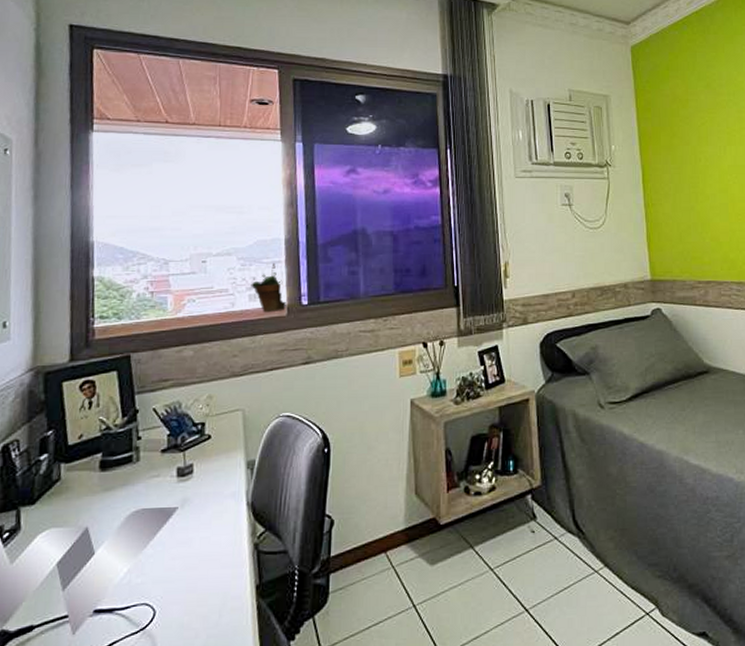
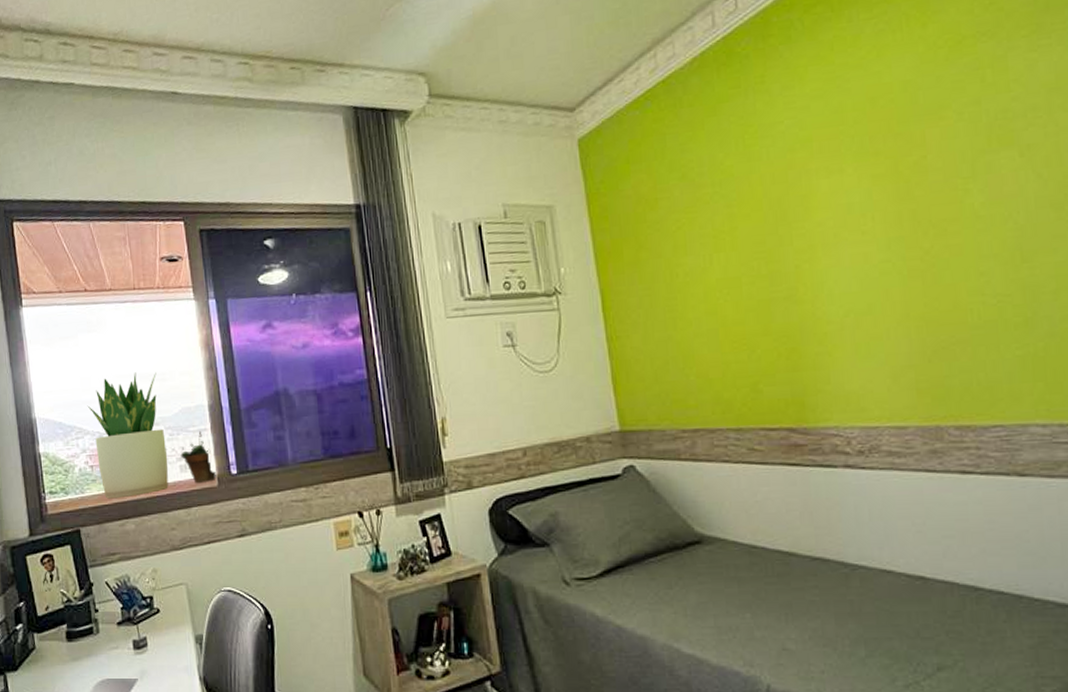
planter: none [154,204,237,325] -> present [87,372,169,499]

